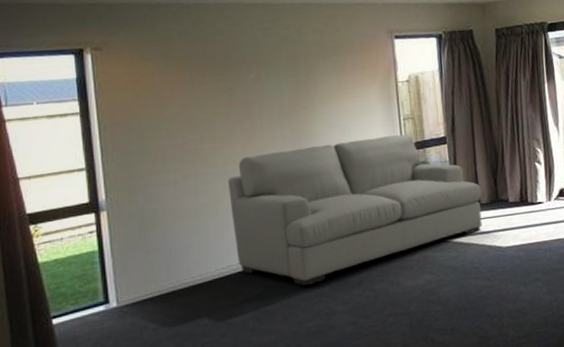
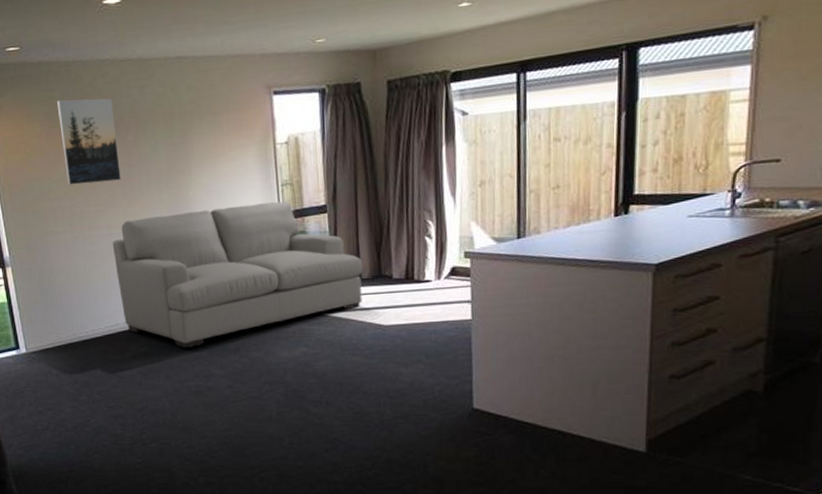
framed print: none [175,39,241,123] -> present [57,98,121,186]

